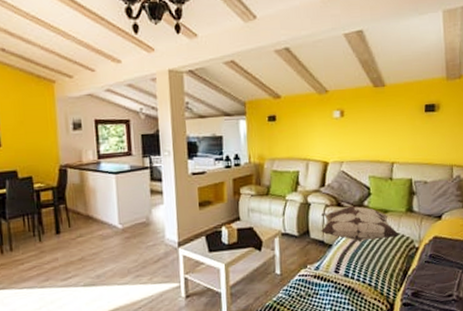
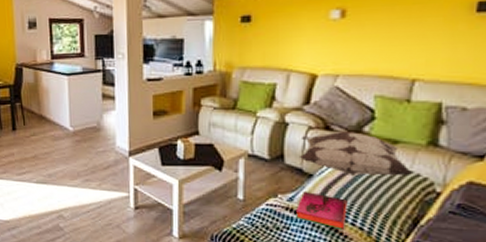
hardback book: none [322,259,359,288] -> present [296,191,348,229]

